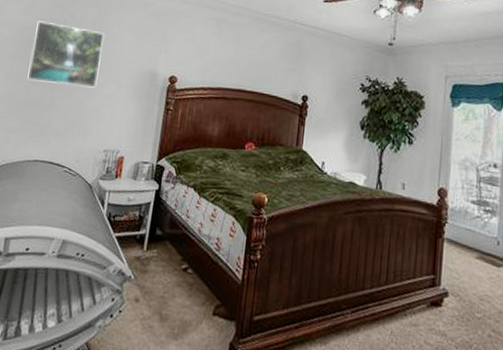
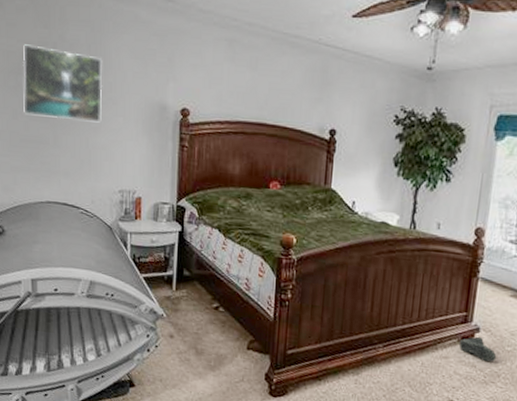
sneaker: none [428,301,467,331] -> present [458,336,497,362]

